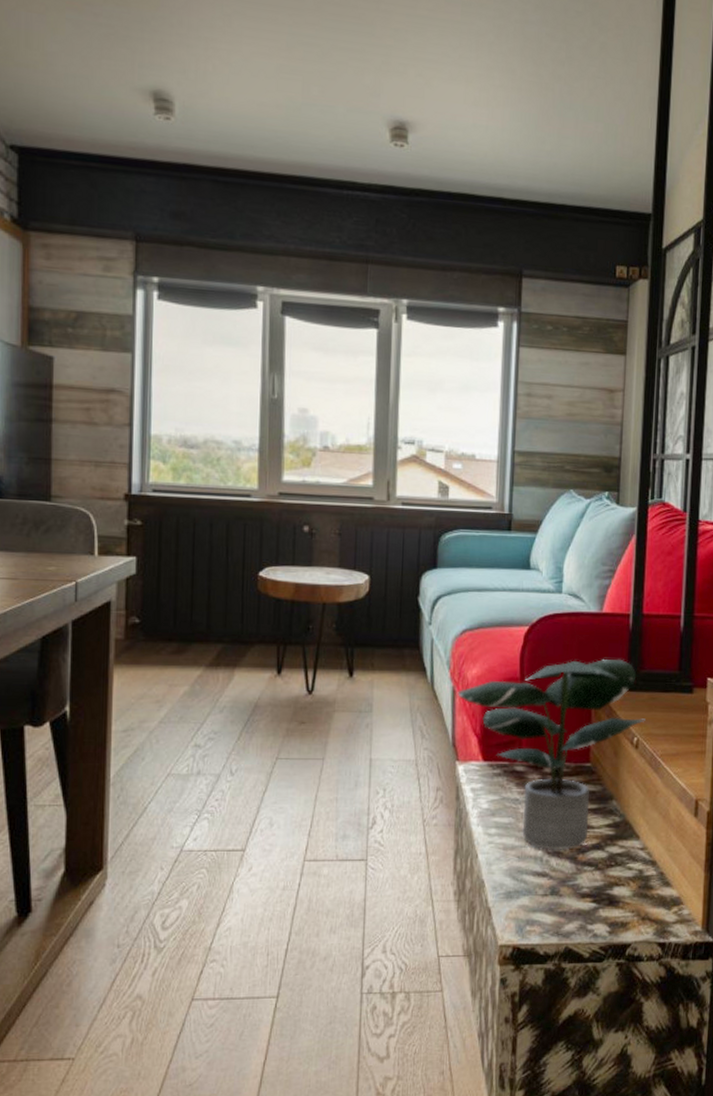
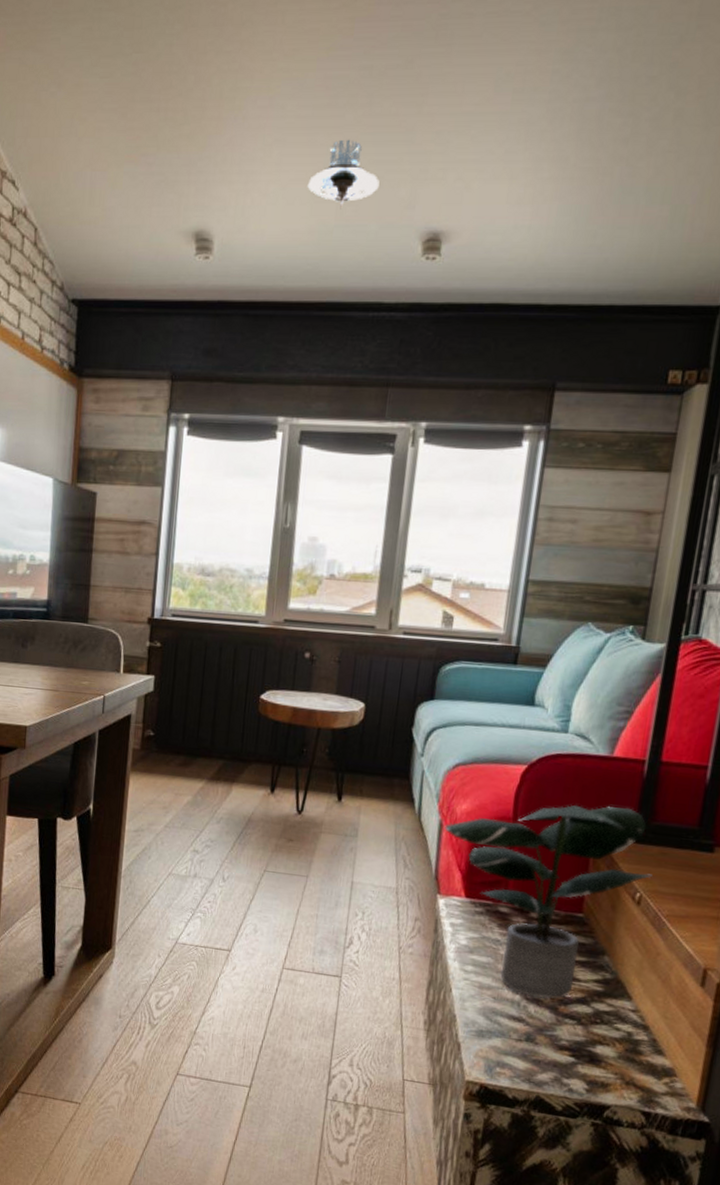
ceiling lamp: none [271,22,344,89] -> present [307,139,380,210]

